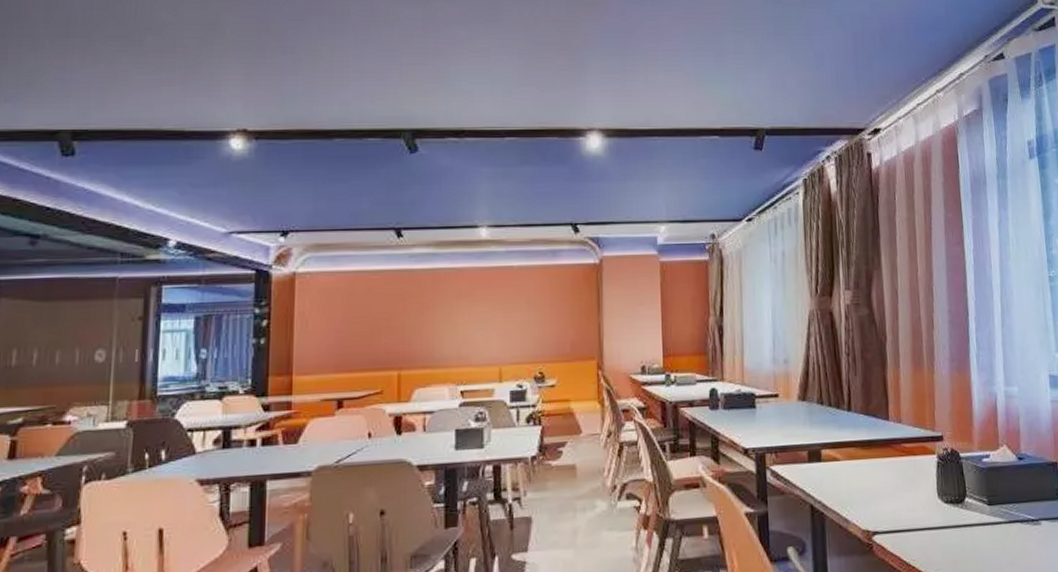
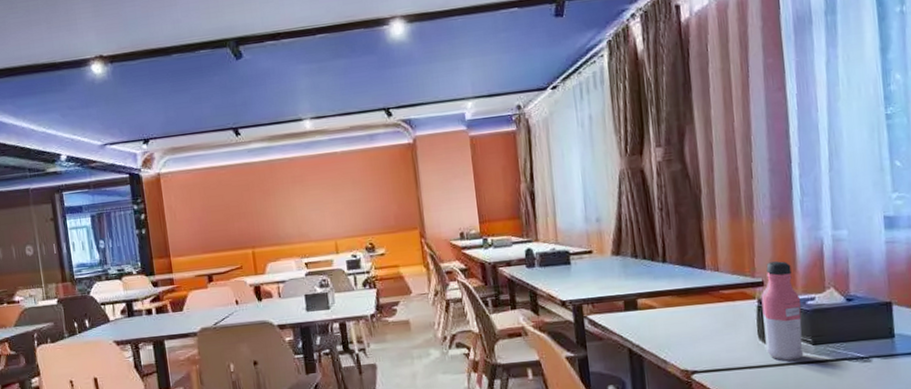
water bottle: none [940,415,980,522] -> present [761,261,804,361]

